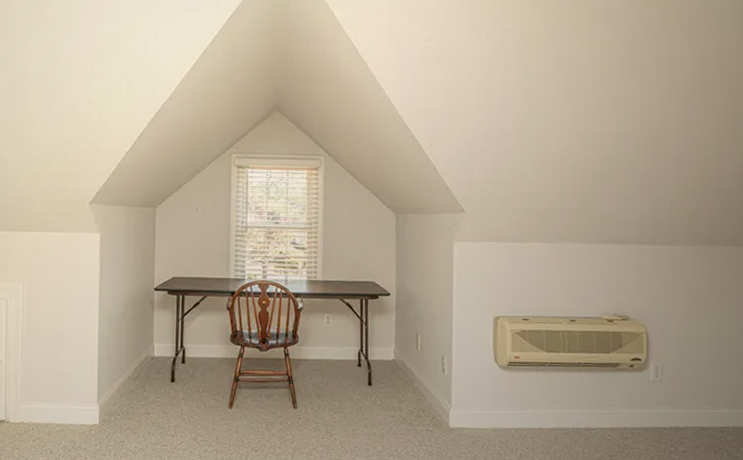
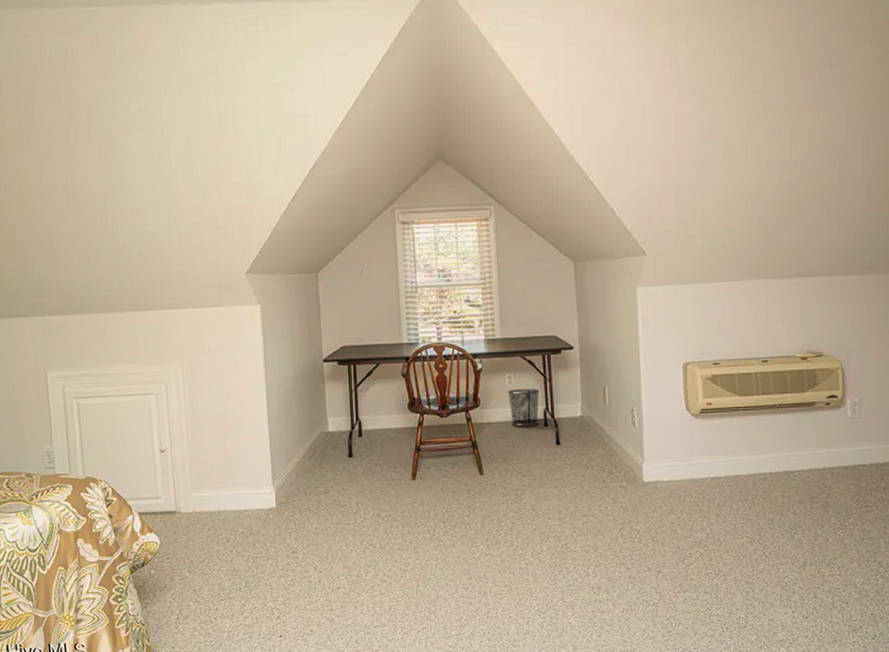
waste bin: none [325,330,356,366] -> present [507,389,540,427]

